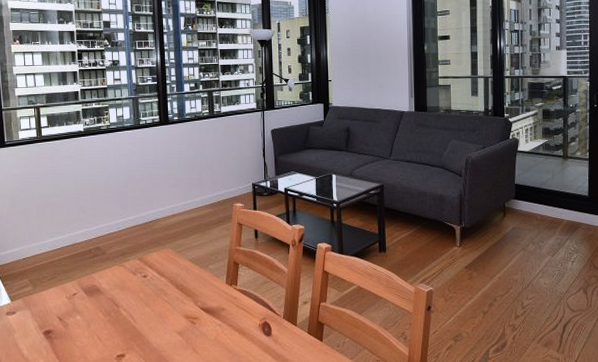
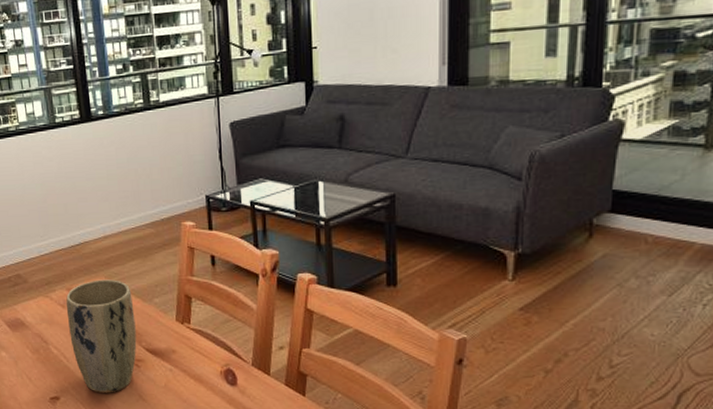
plant pot: none [137,250,194,348] -> present [66,279,137,393]

